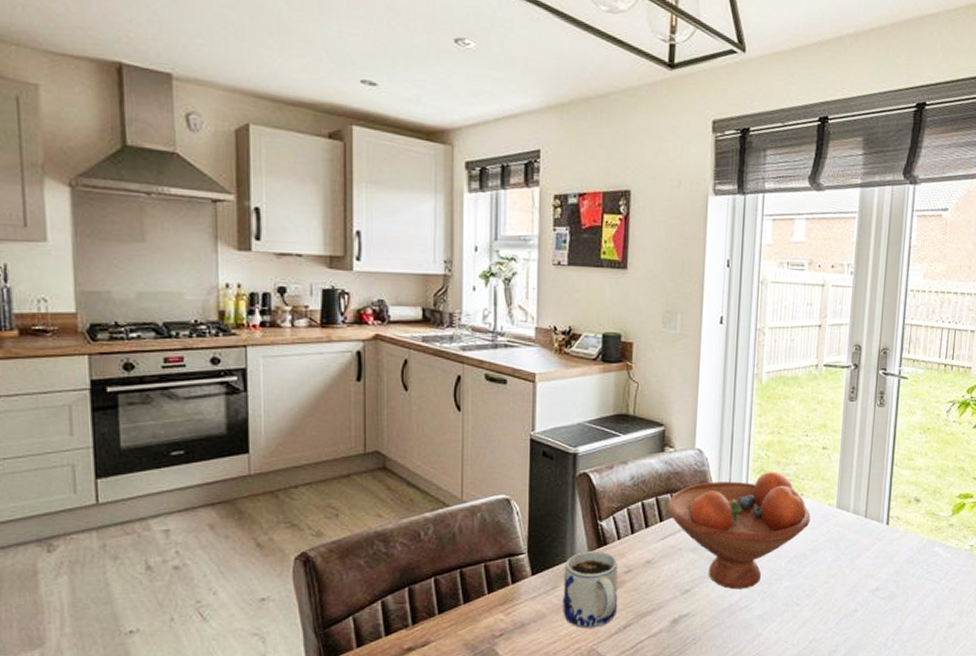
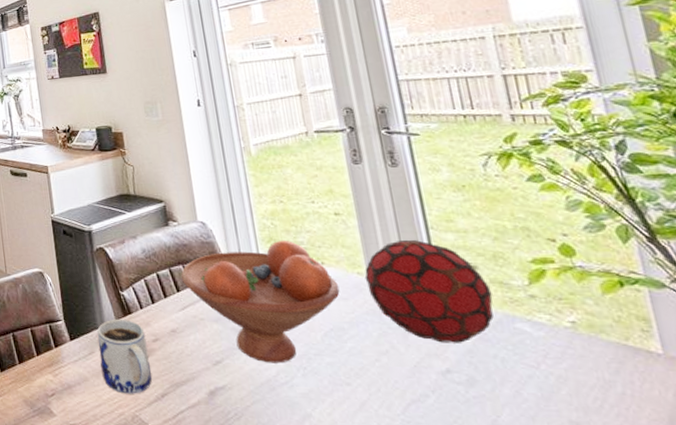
decorative orb: none [833,474,925,565] -> present [364,239,494,343]

